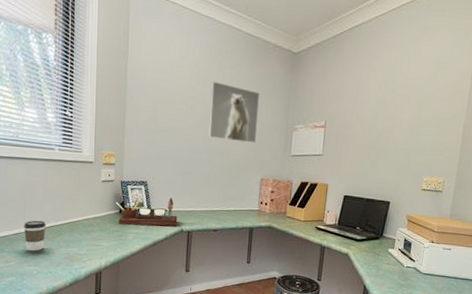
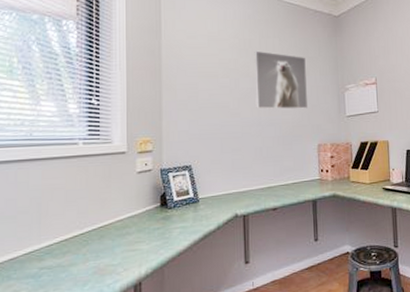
coffee cup: present [23,220,46,252] -> none [38,231,68,273]
desk organizer: present [116,196,178,226] -> none [155,180,230,221]

